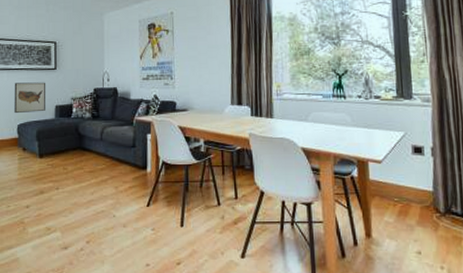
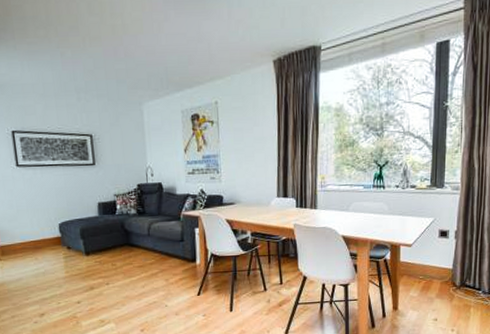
wall art: present [14,82,45,114] -> none [50,178,87,212]

